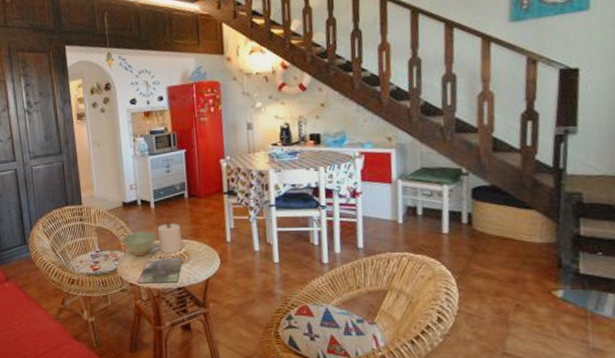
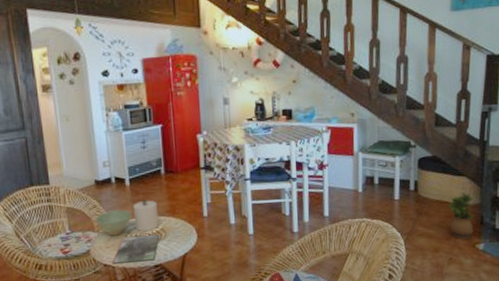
potted plant: none [512,227,549,284] -> present [448,191,474,240]

